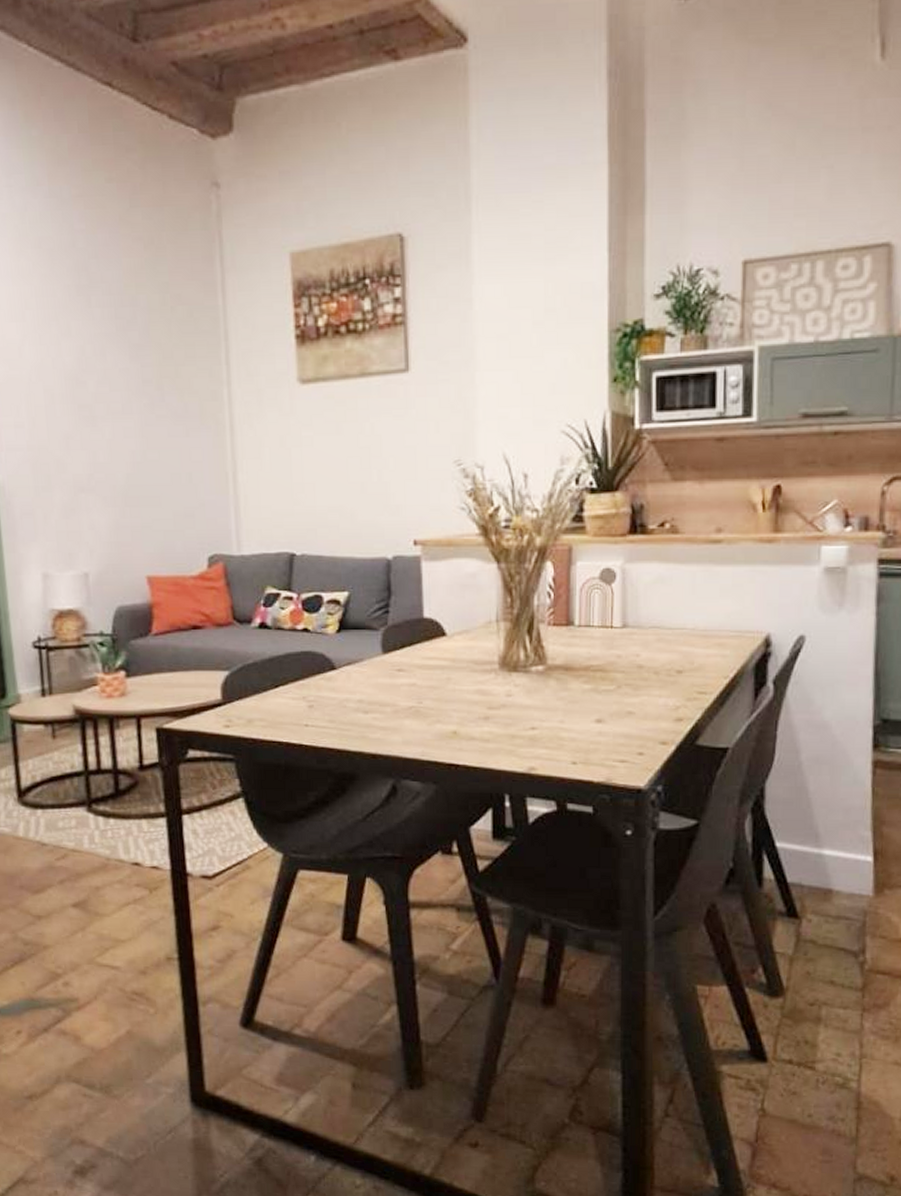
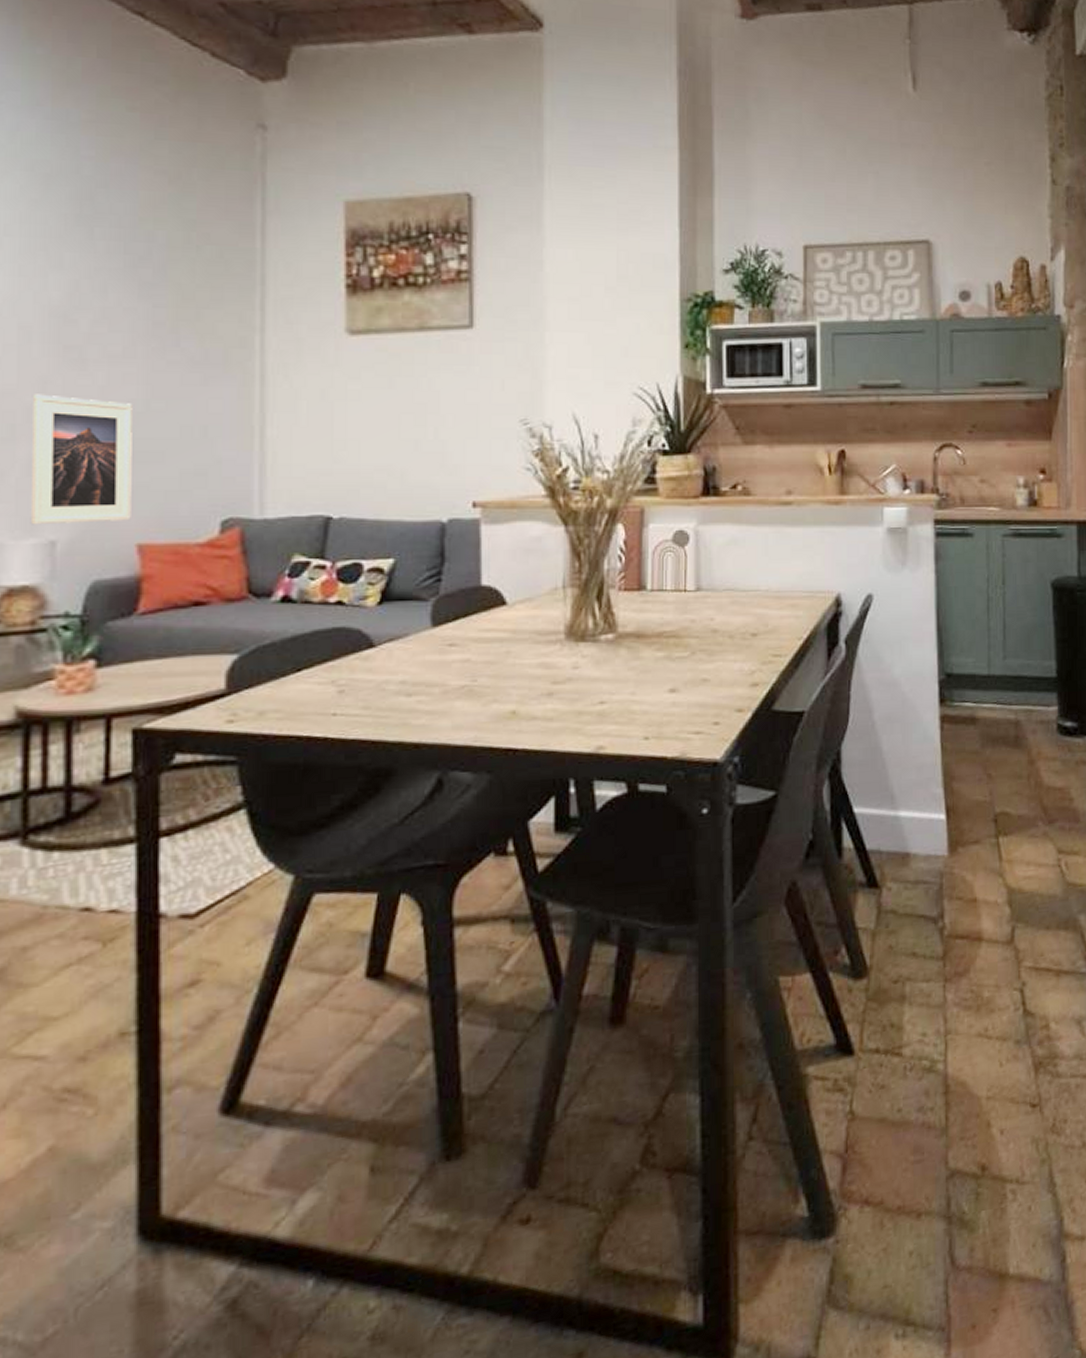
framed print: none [61,448,141,560] -> present [30,394,133,525]

